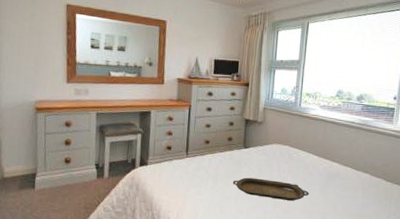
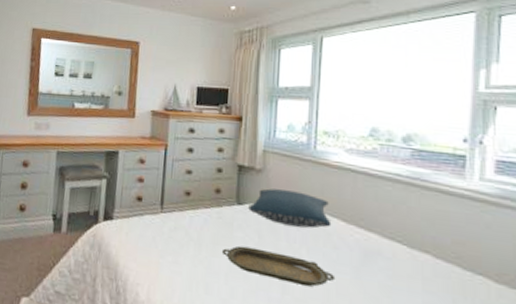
pillow: none [252,135,309,162] -> present [248,188,332,229]

